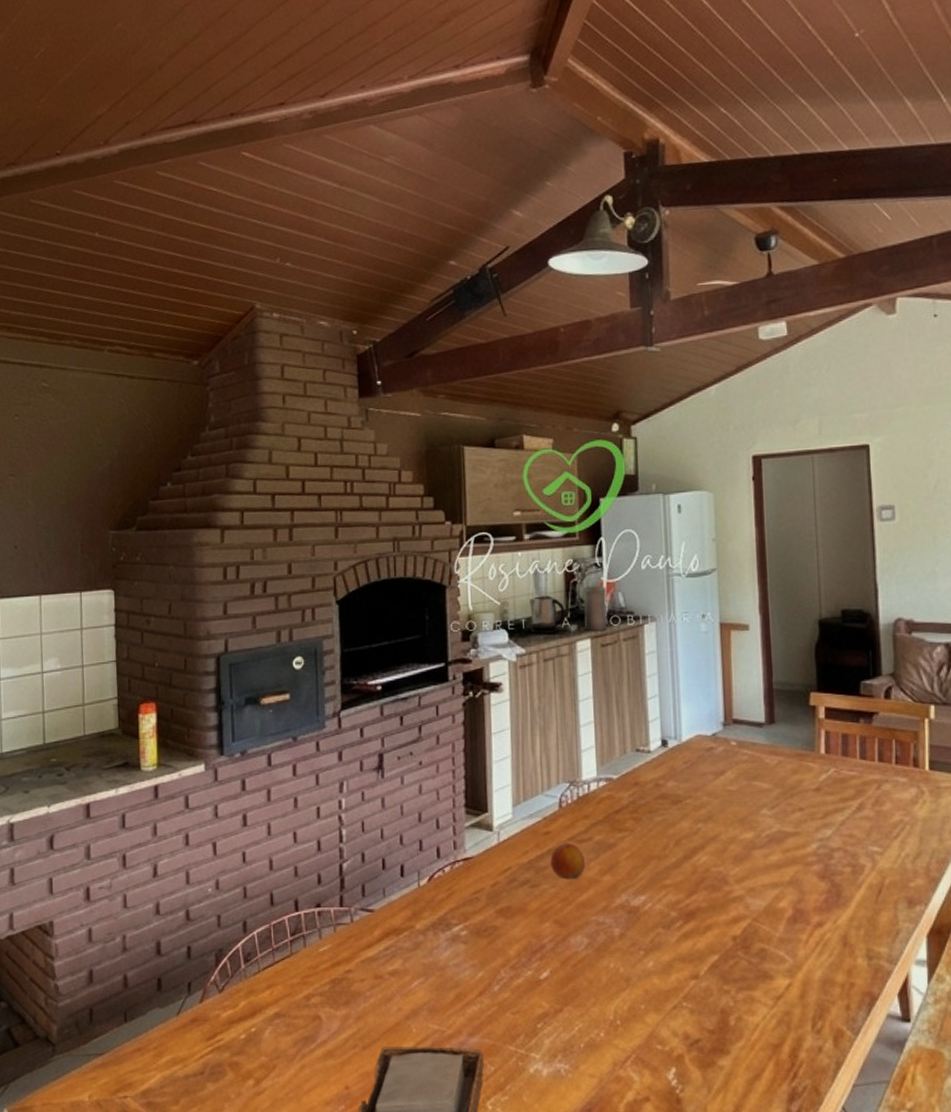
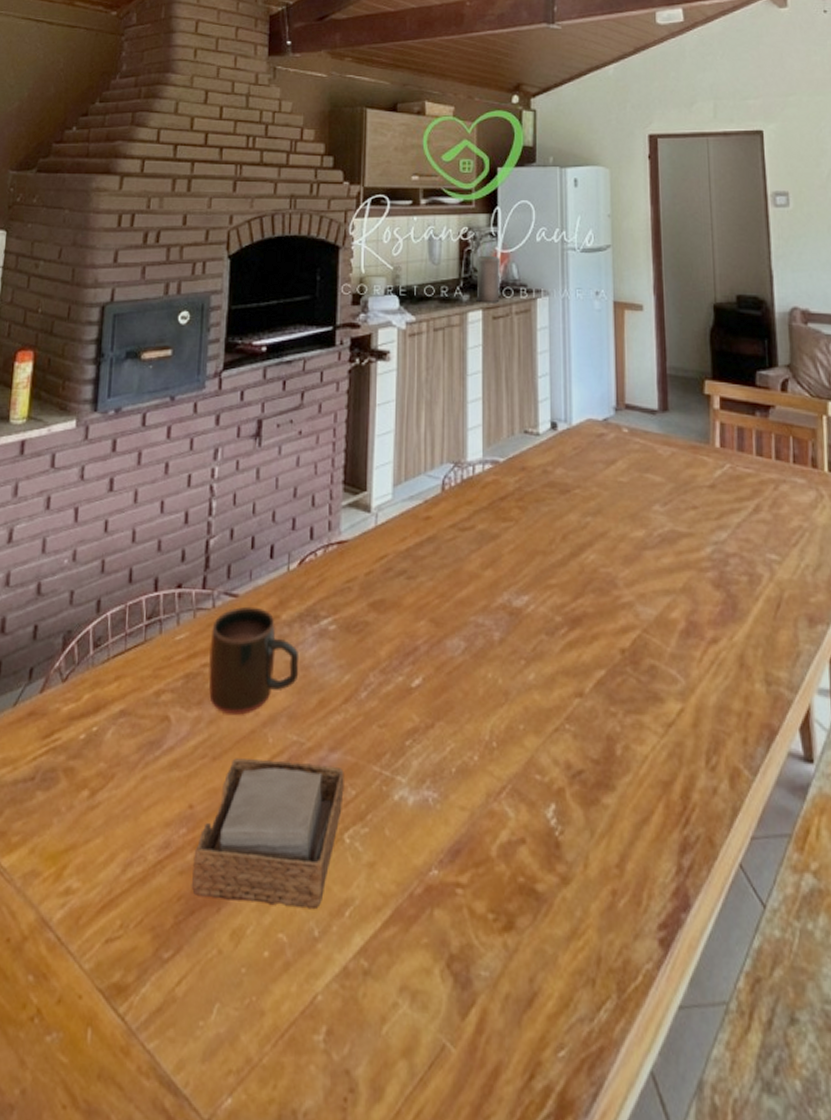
mug: none [351,919,436,1011] -> present [208,606,300,715]
kettle: present [530,594,566,635] -> none [423,261,458,303]
fruit: present [550,843,586,880] -> none [430,530,467,573]

